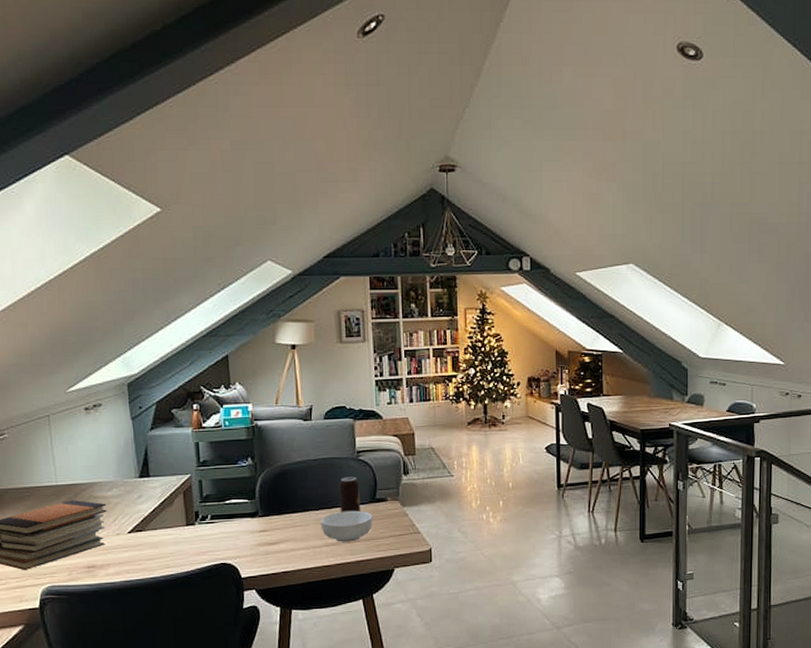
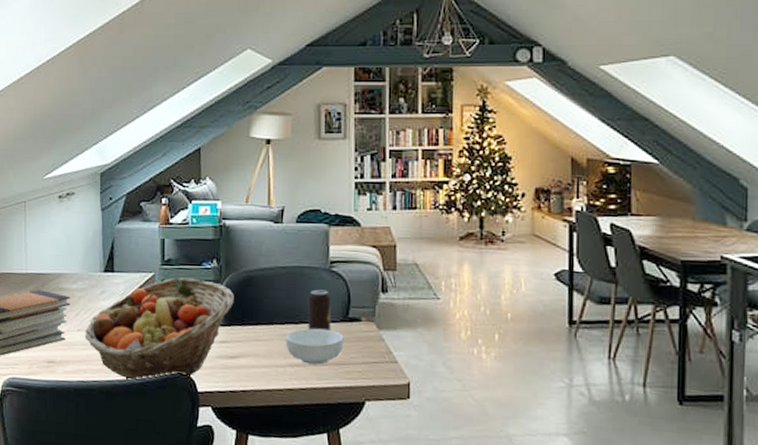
fruit basket: none [124,476,270,574] -> present [85,277,234,381]

